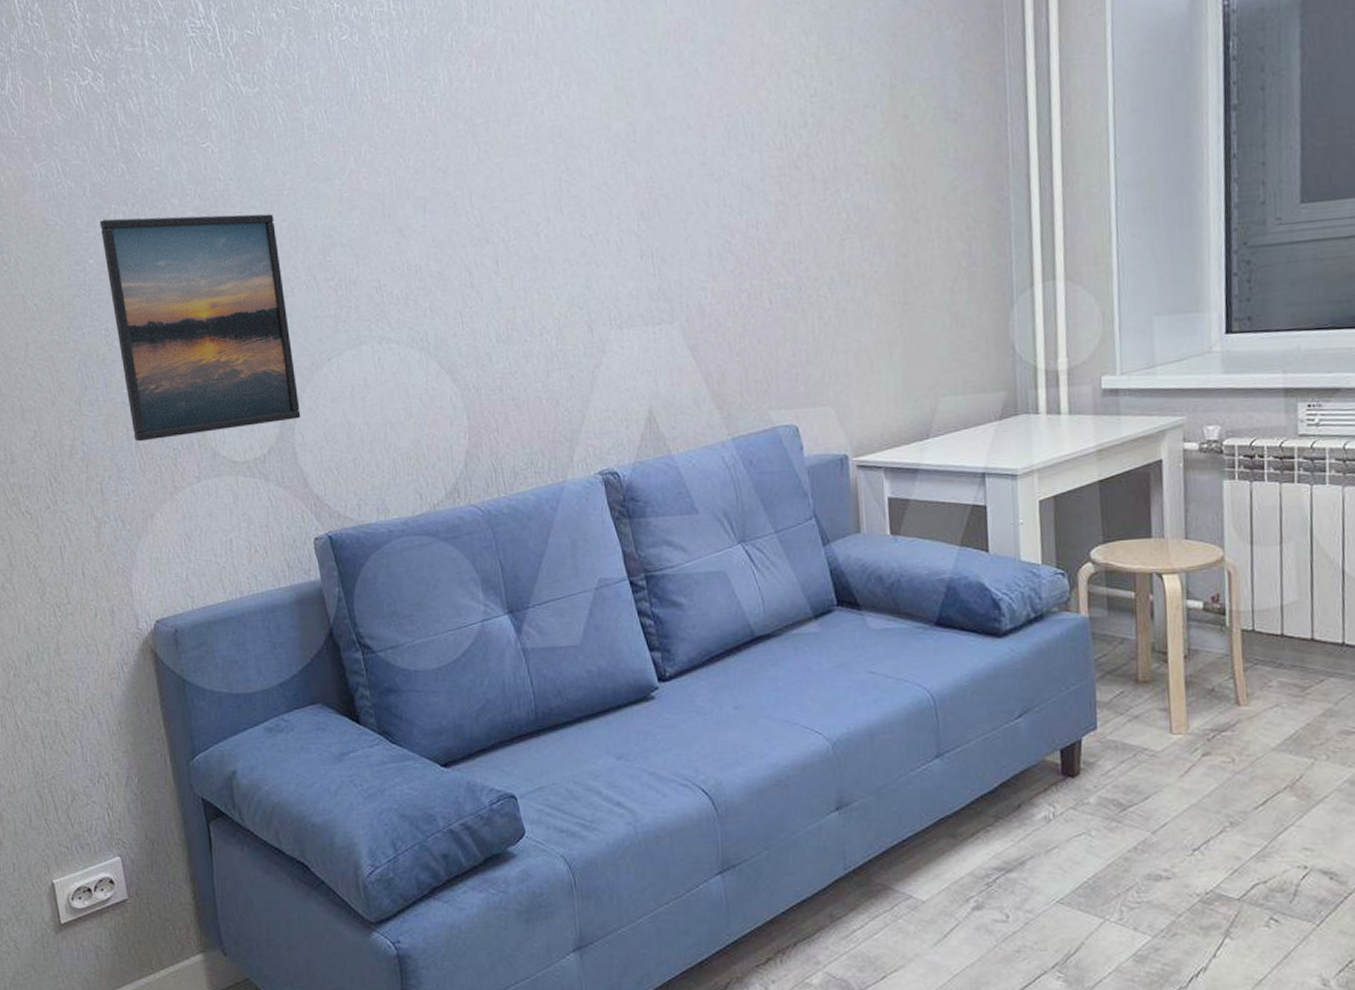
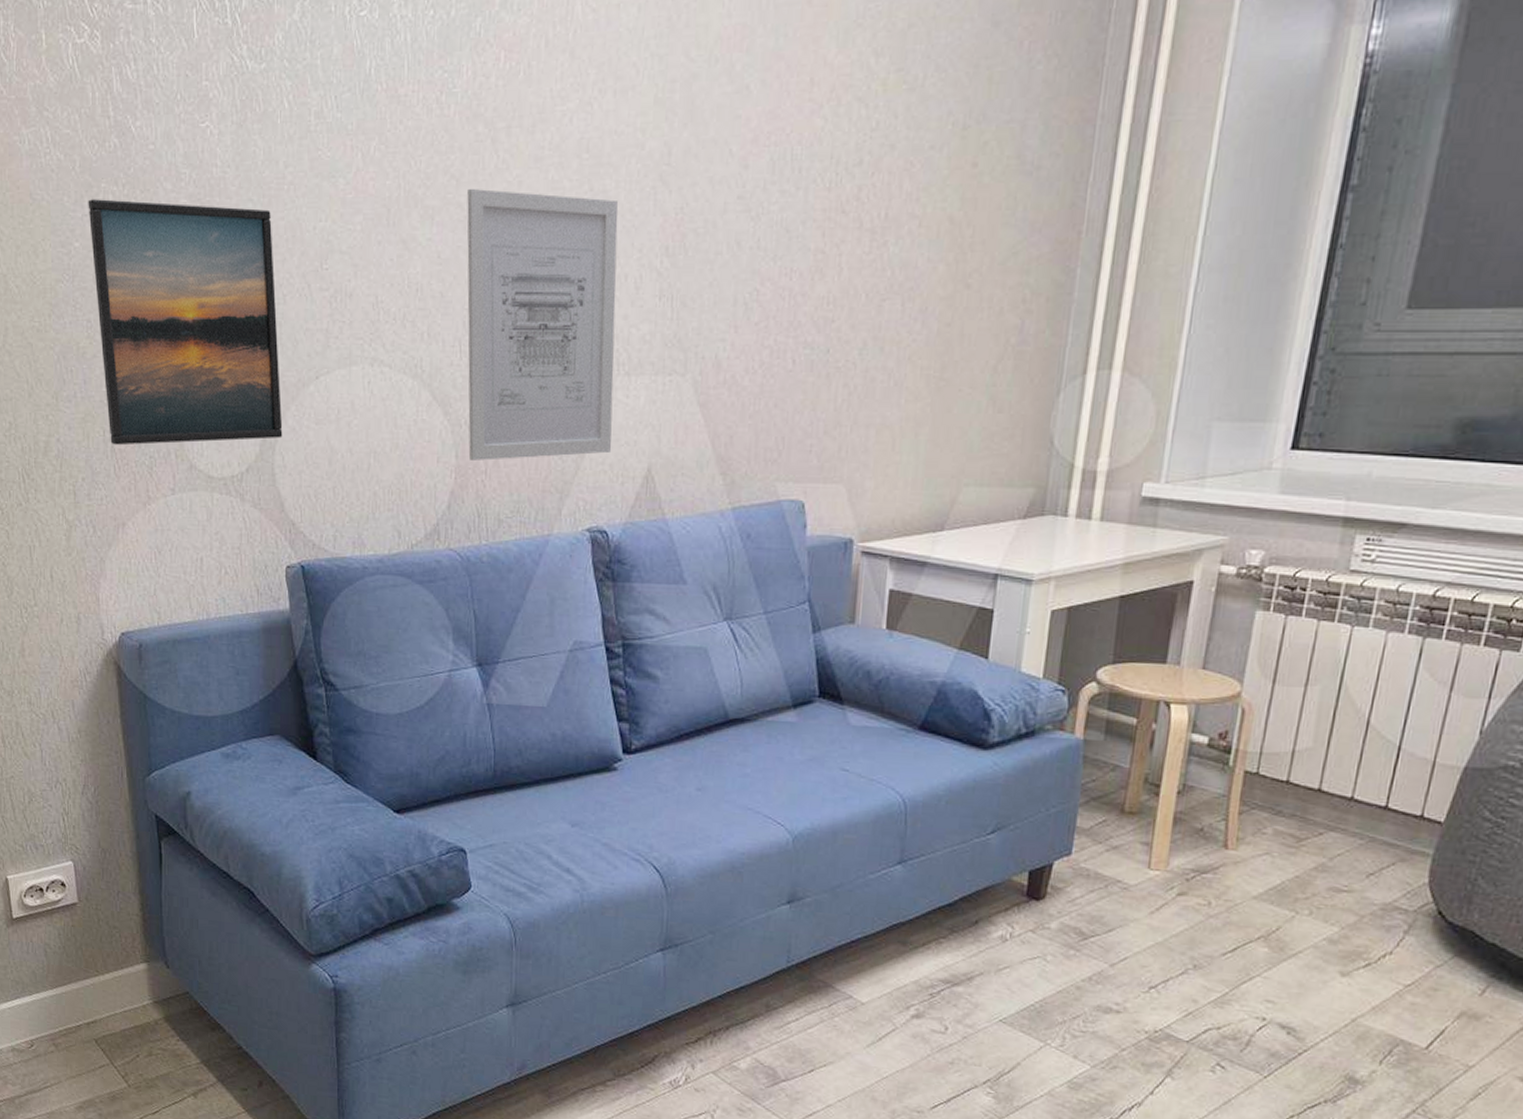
wall art: none [454,176,614,420] -> present [467,189,618,461]

